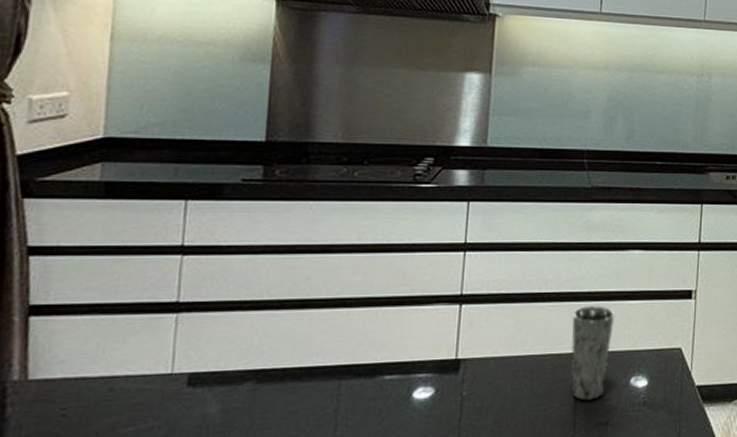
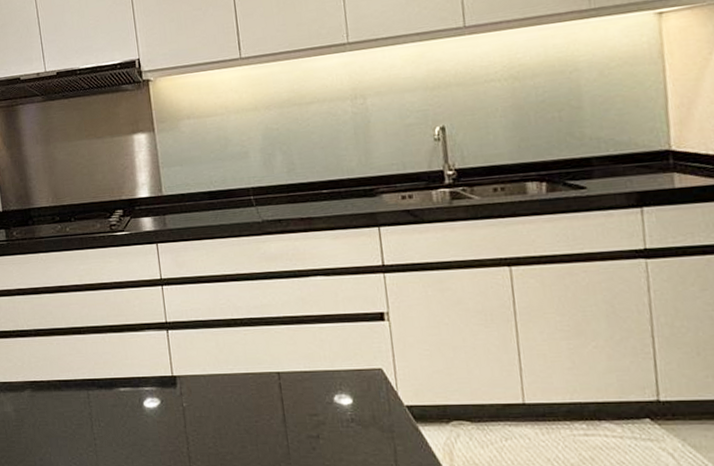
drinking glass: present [571,304,615,401] -> none [266,328,310,415]

